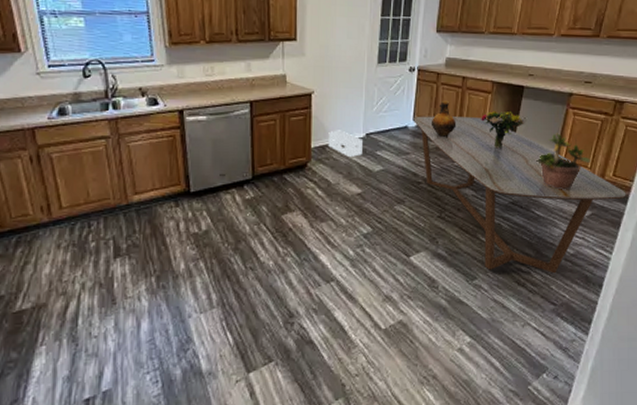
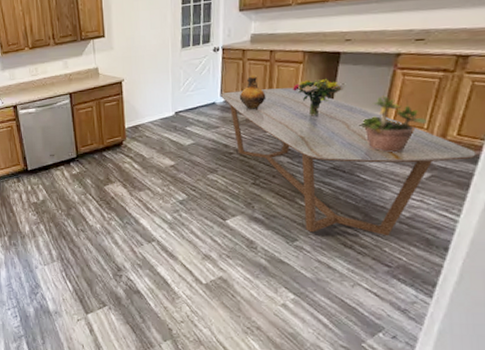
storage box: present [328,130,362,157] -> none [140,111,173,134]

